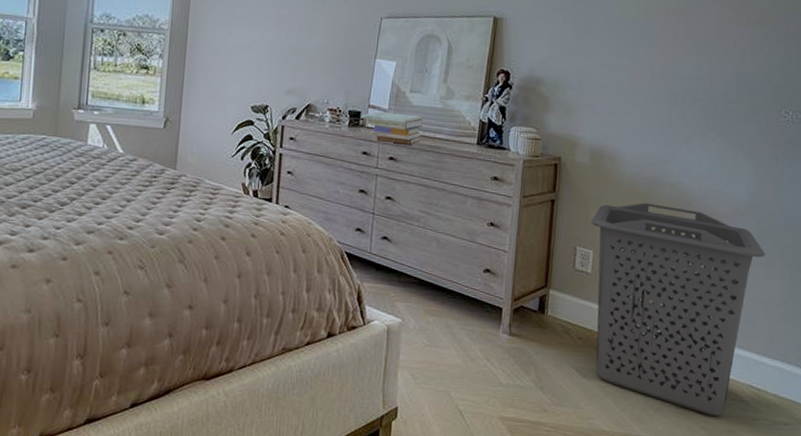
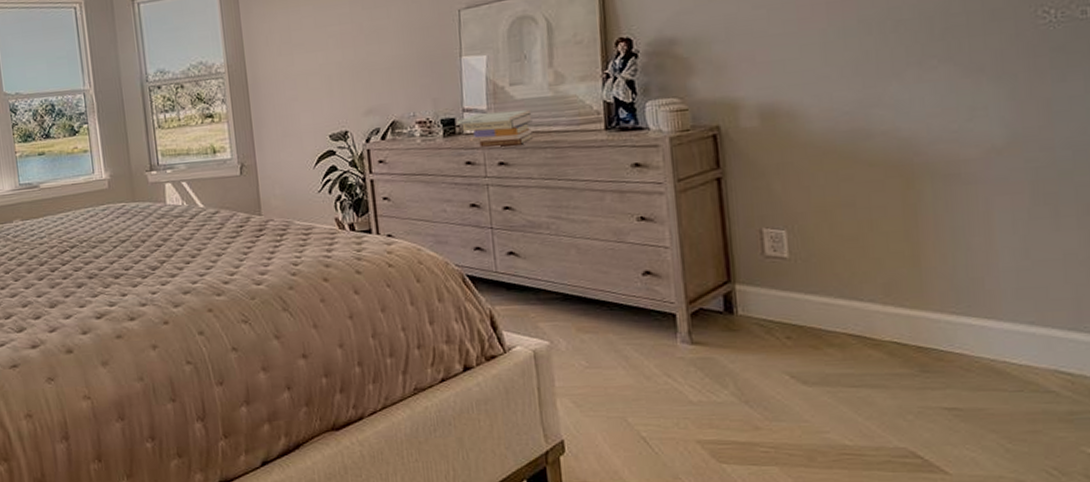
laundry basket: present [591,202,766,416] -> none [776,160,1049,414]

